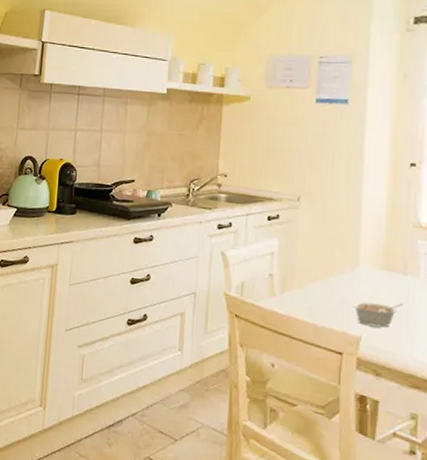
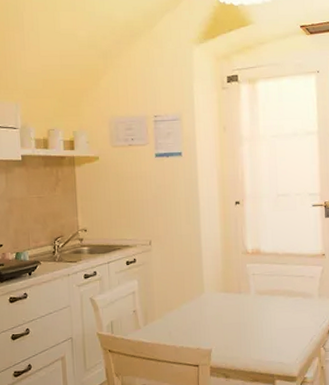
legume: present [353,301,403,328] -> none [203,317,240,340]

